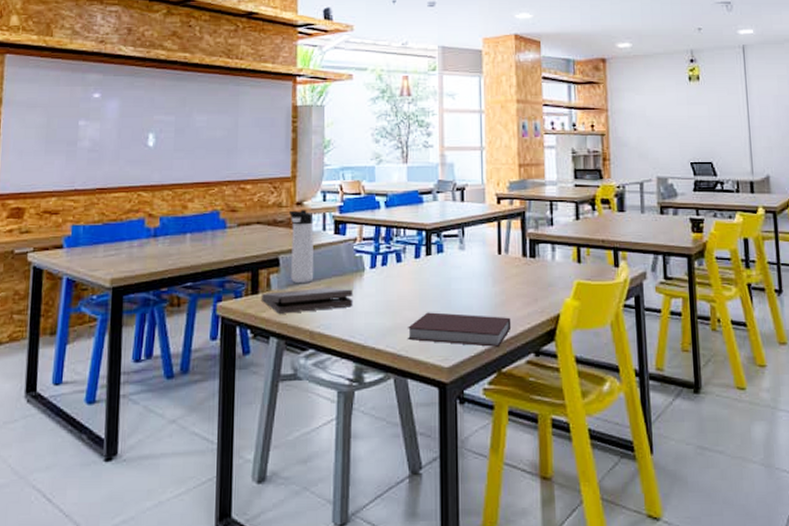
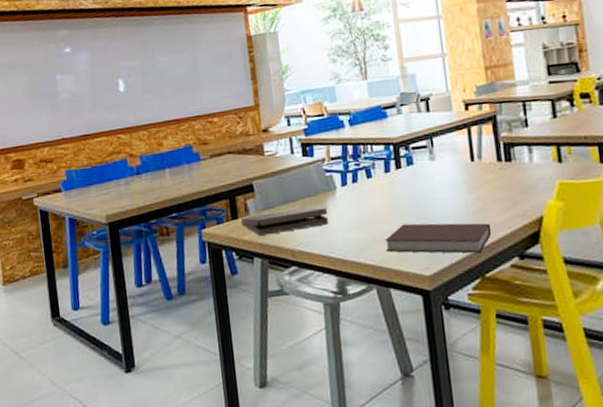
thermos bottle: present [288,210,314,283] -> none [256,136,288,206]

